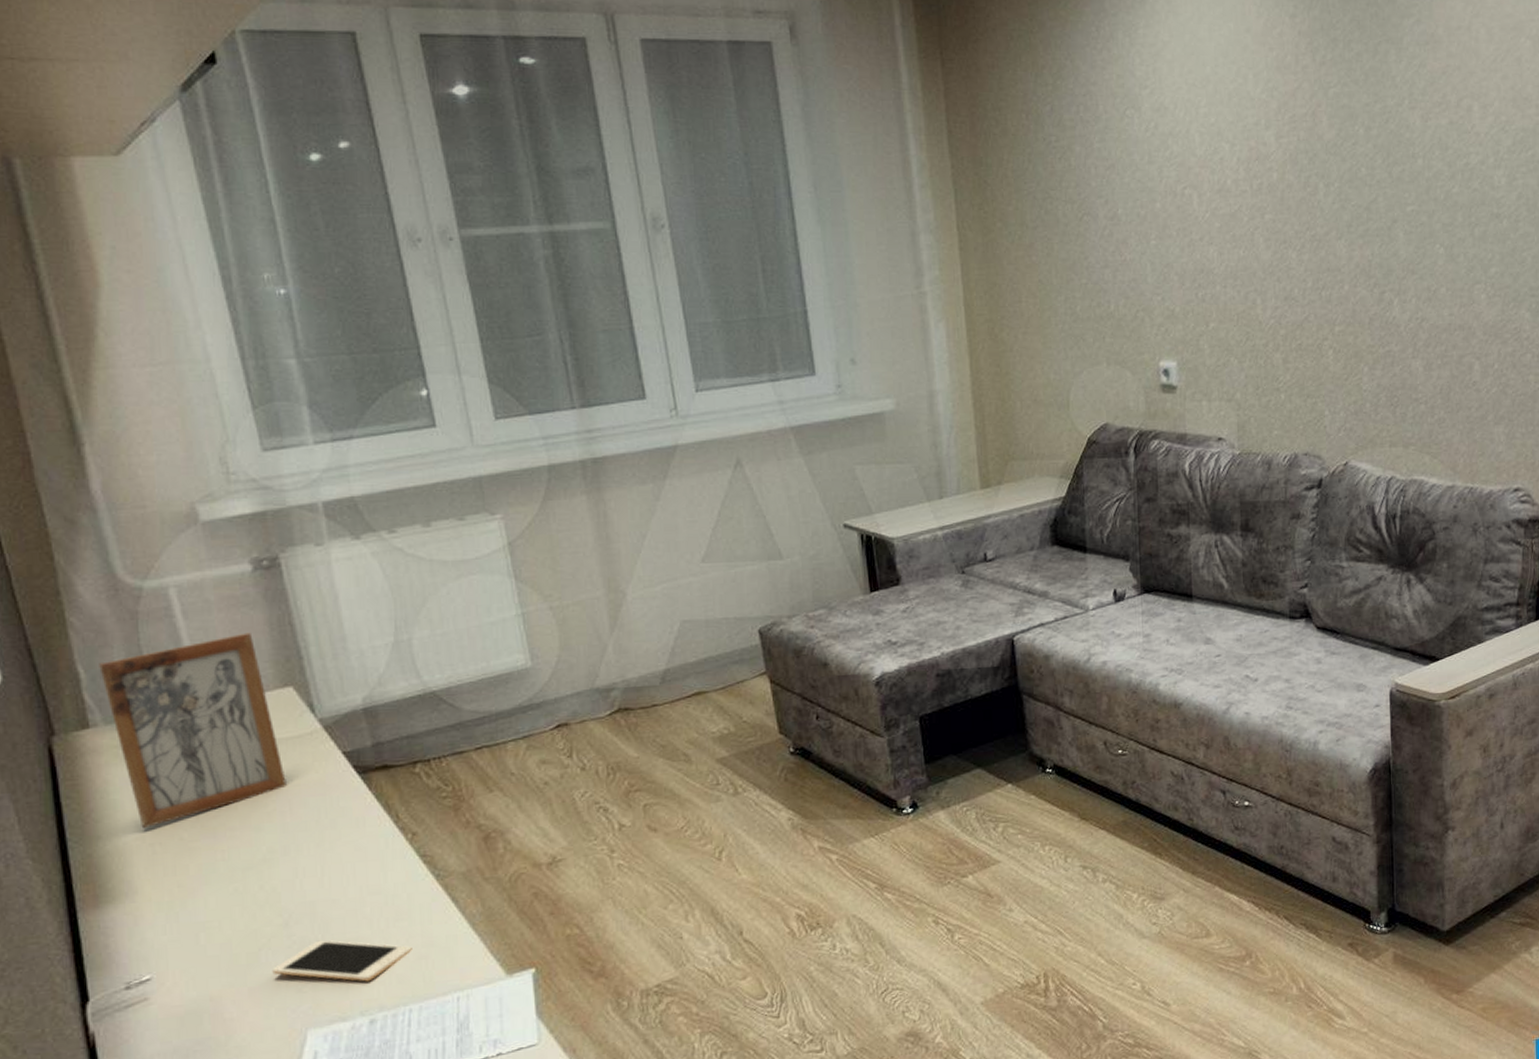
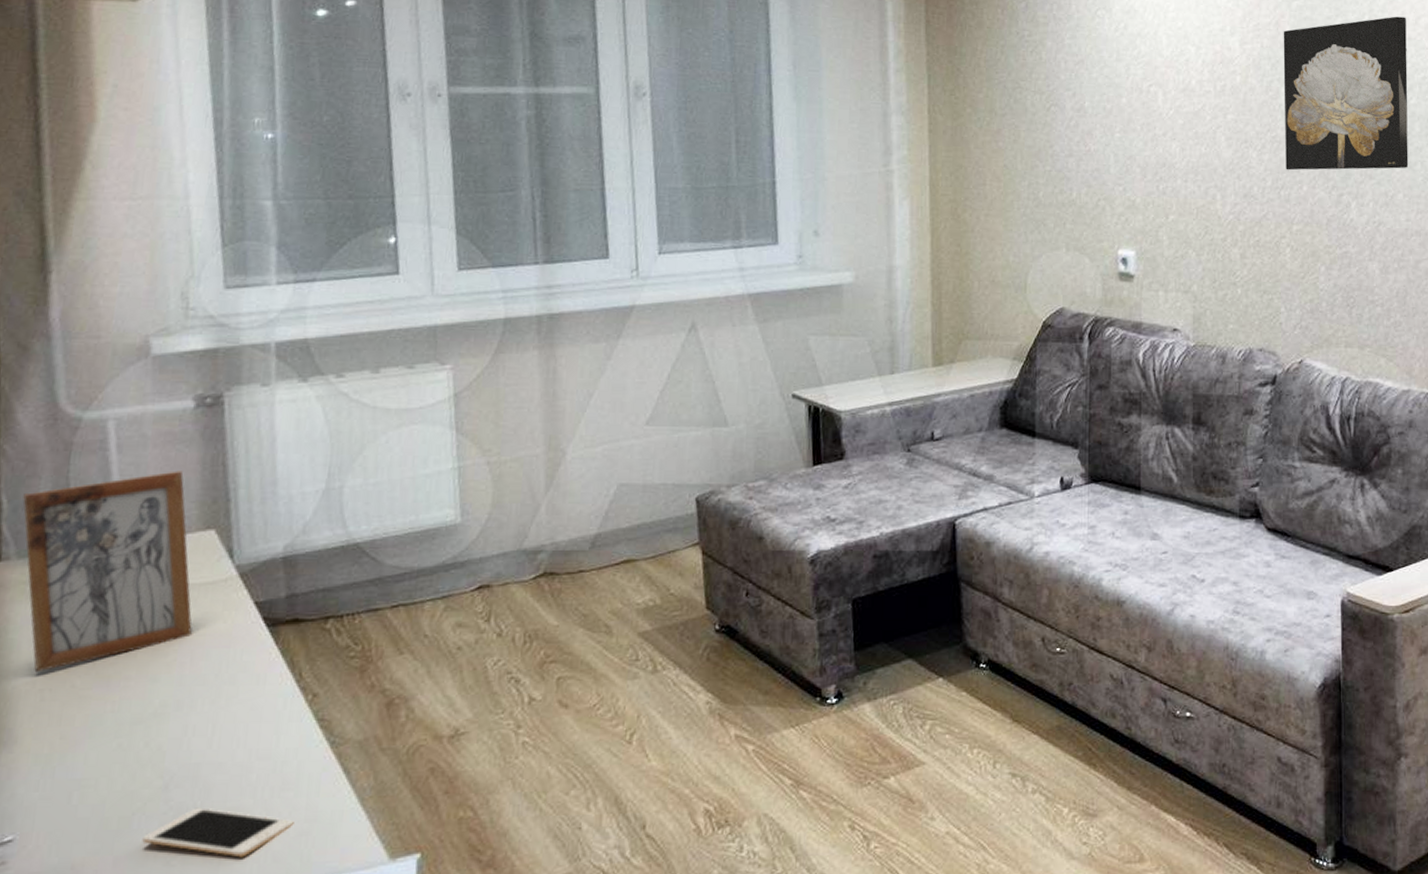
wall art: none [1320,99,1451,270] -> present [1283,16,1409,171]

